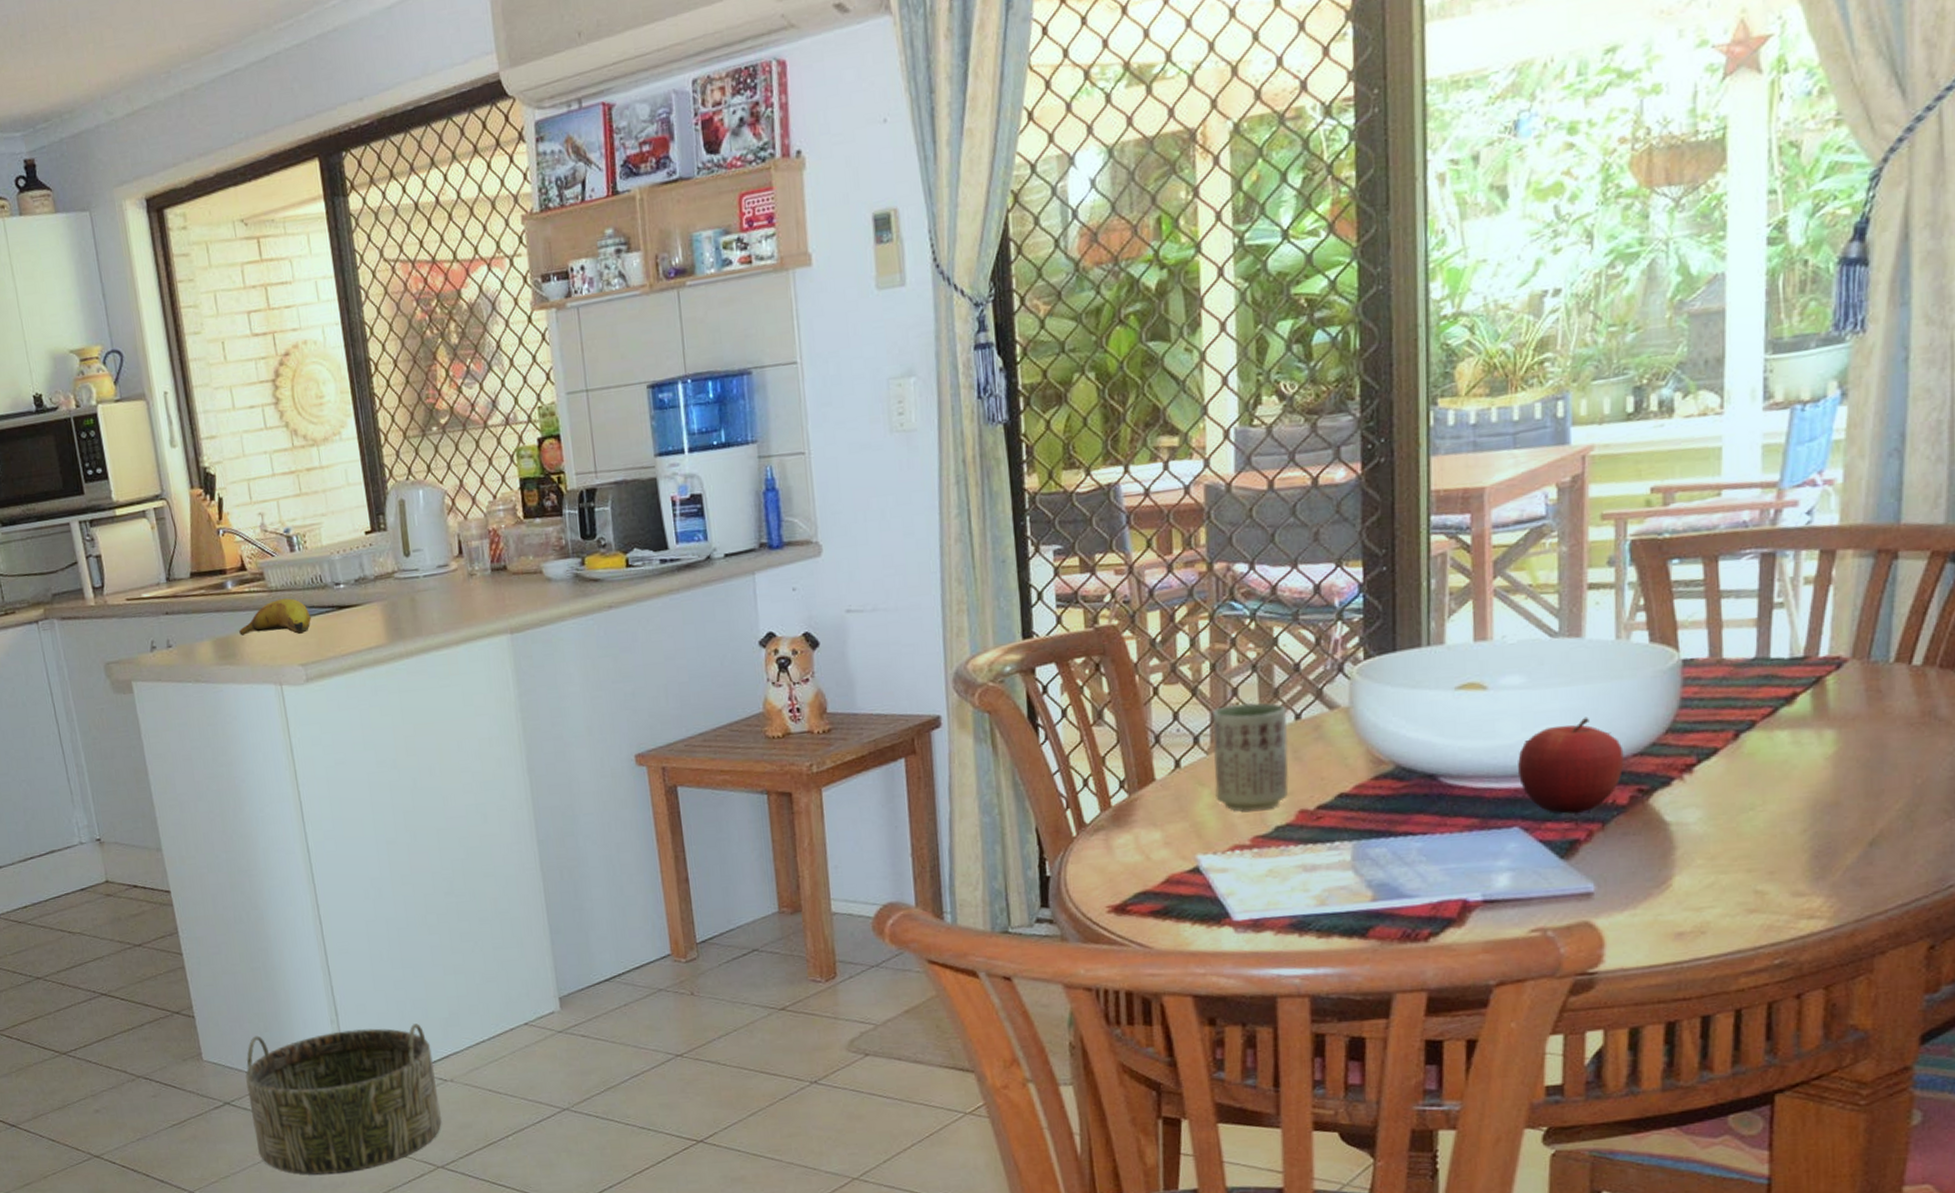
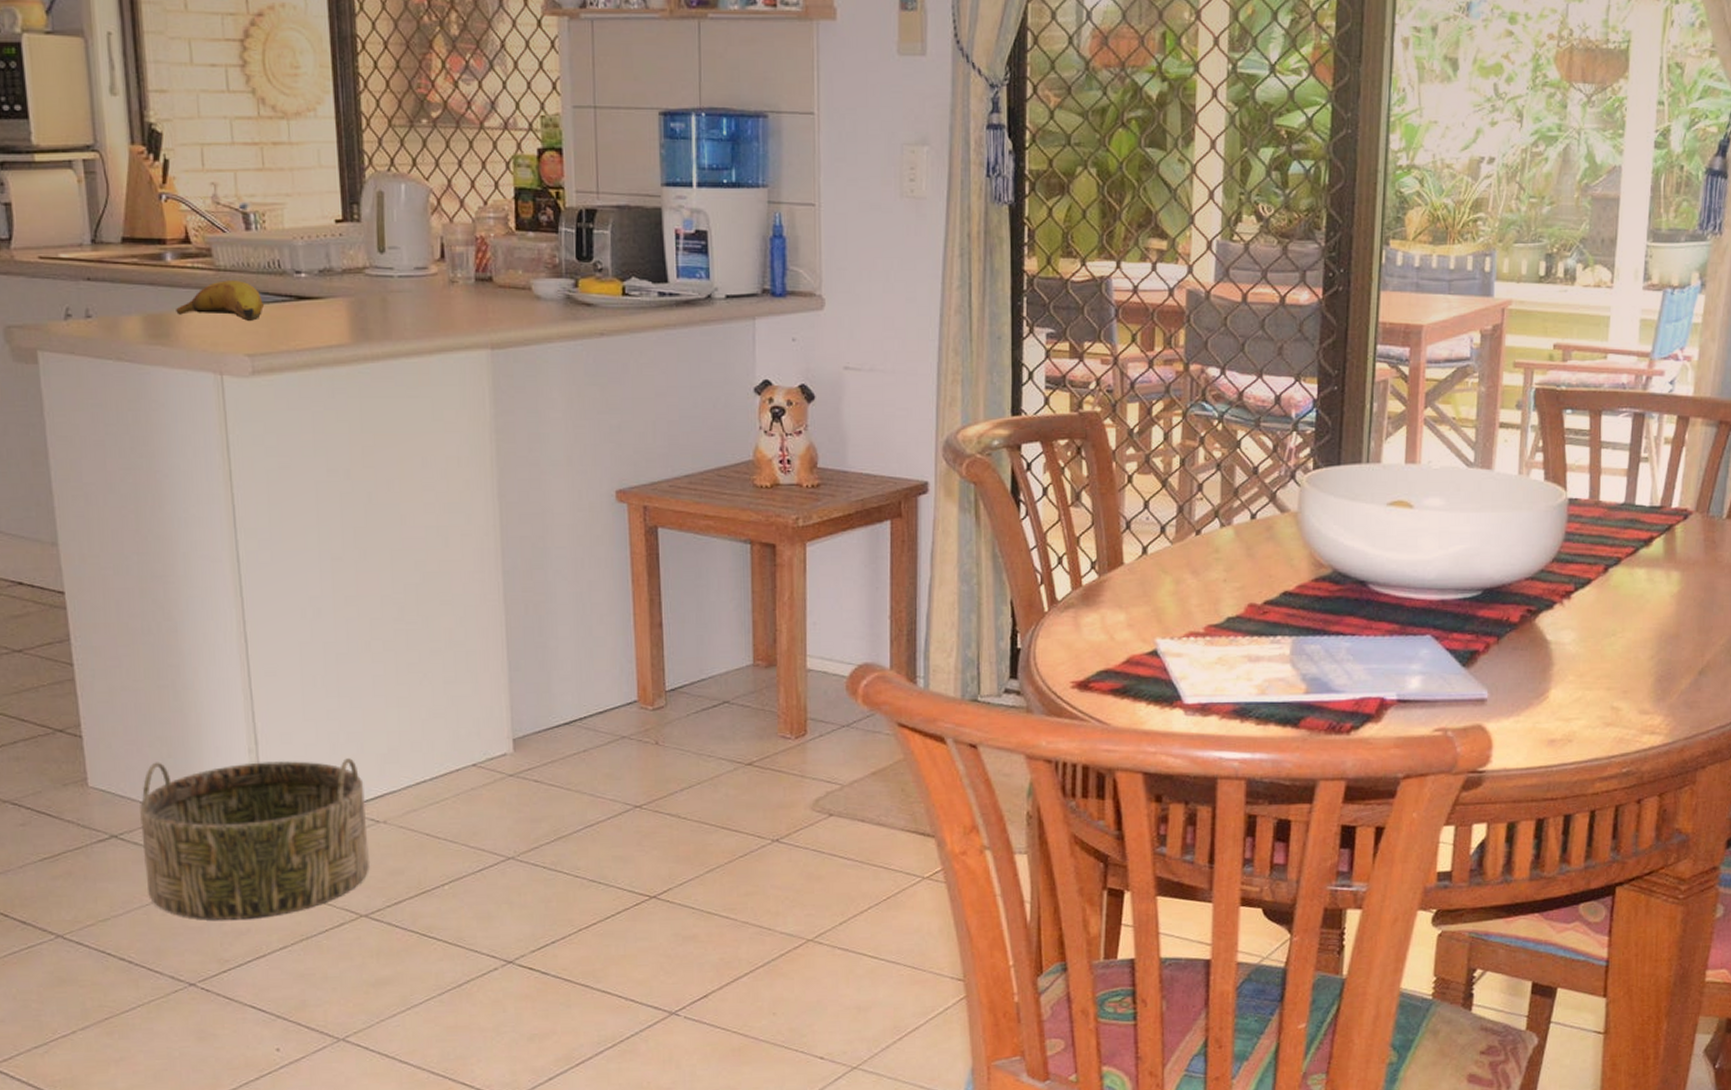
cup: present [1212,702,1290,811] -> none [1177,498,1244,601]
fruit: present [1518,716,1624,814] -> none [1434,541,1518,627]

